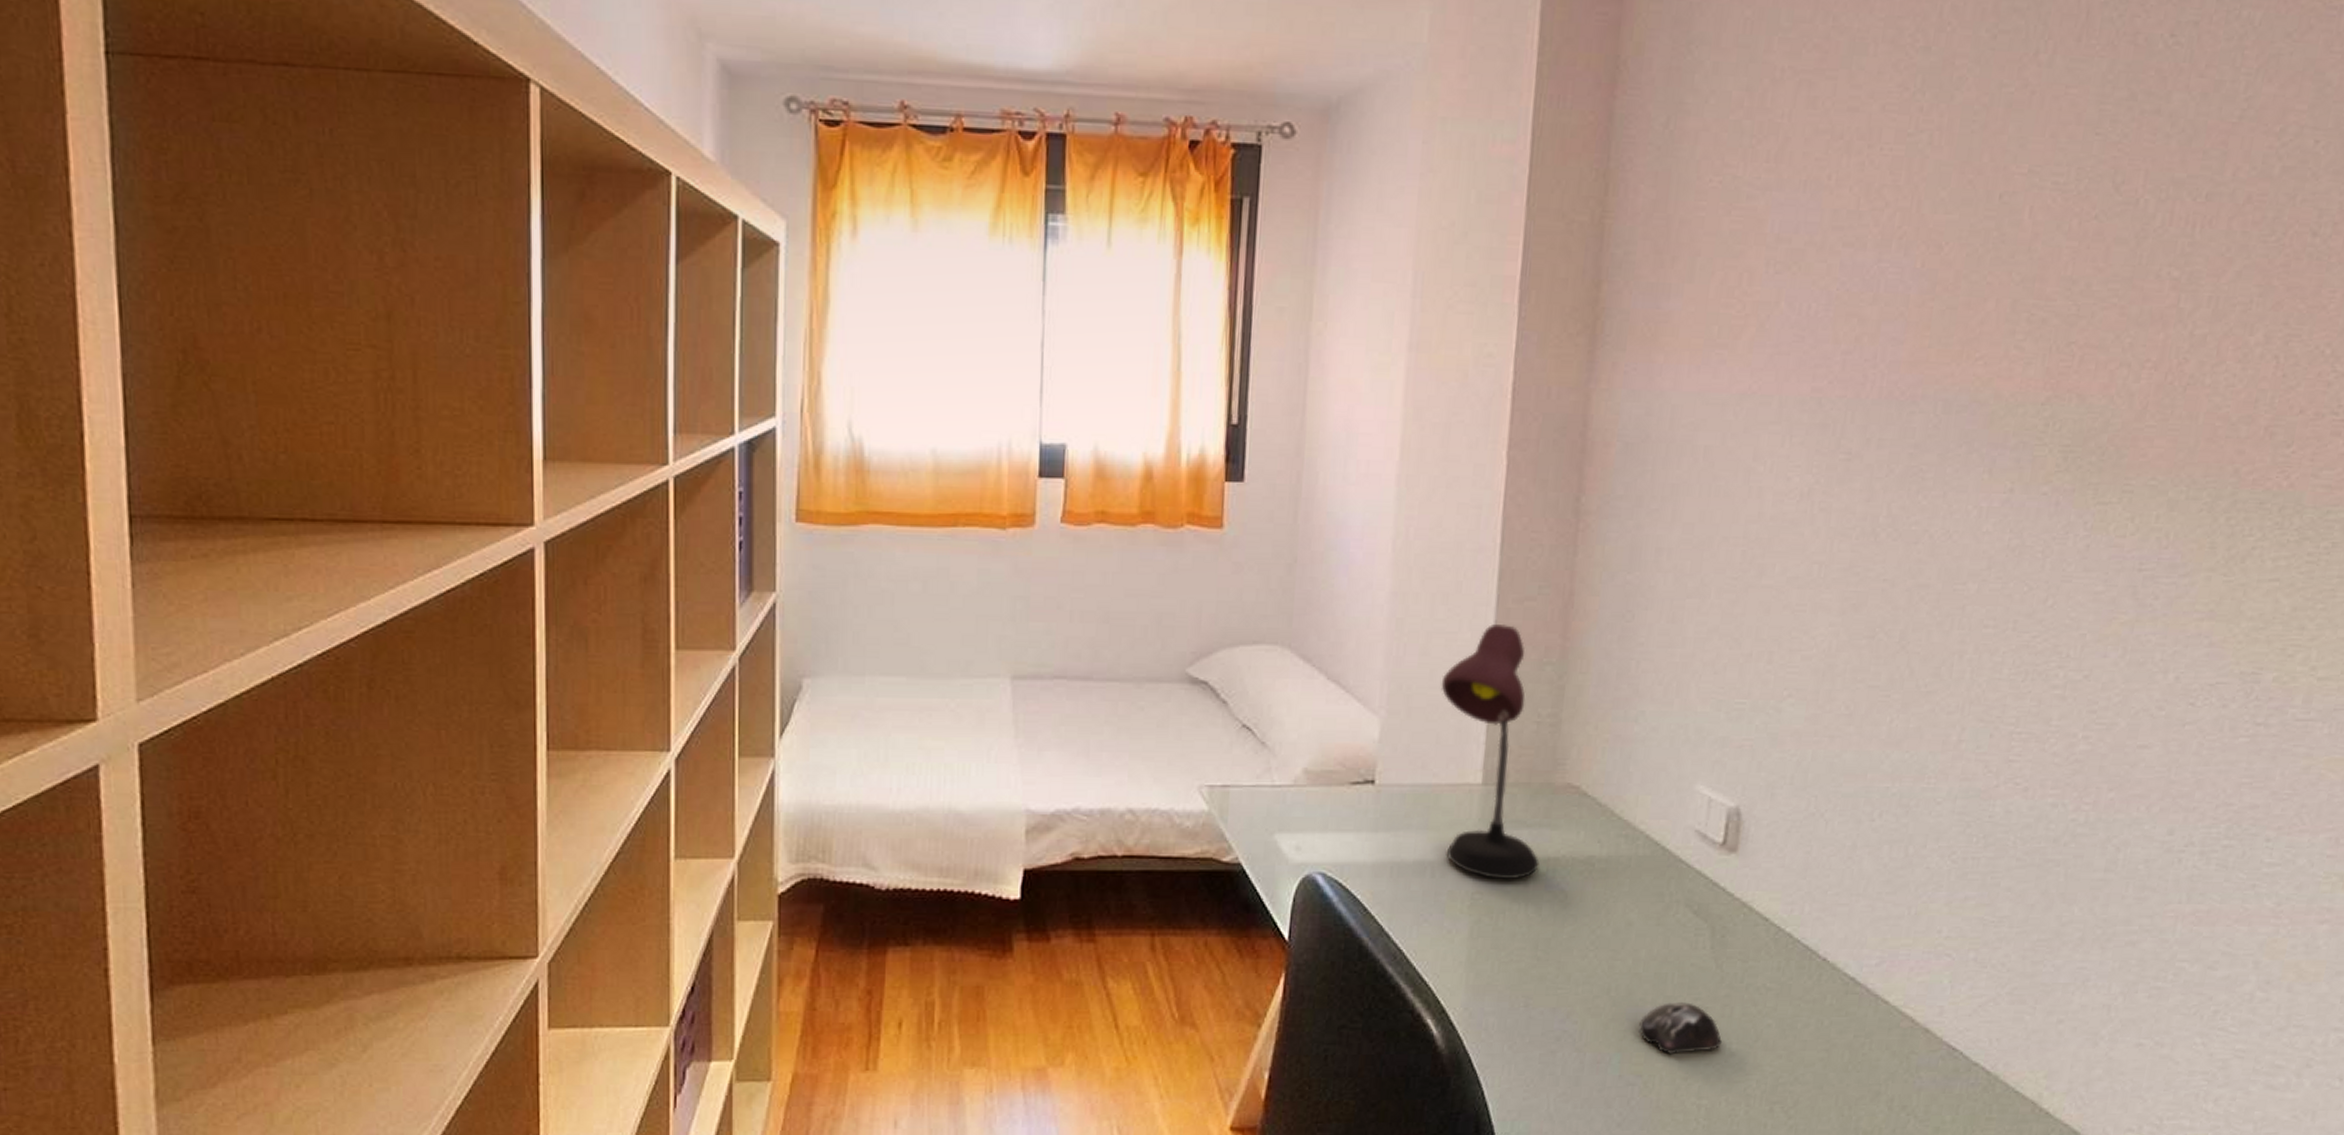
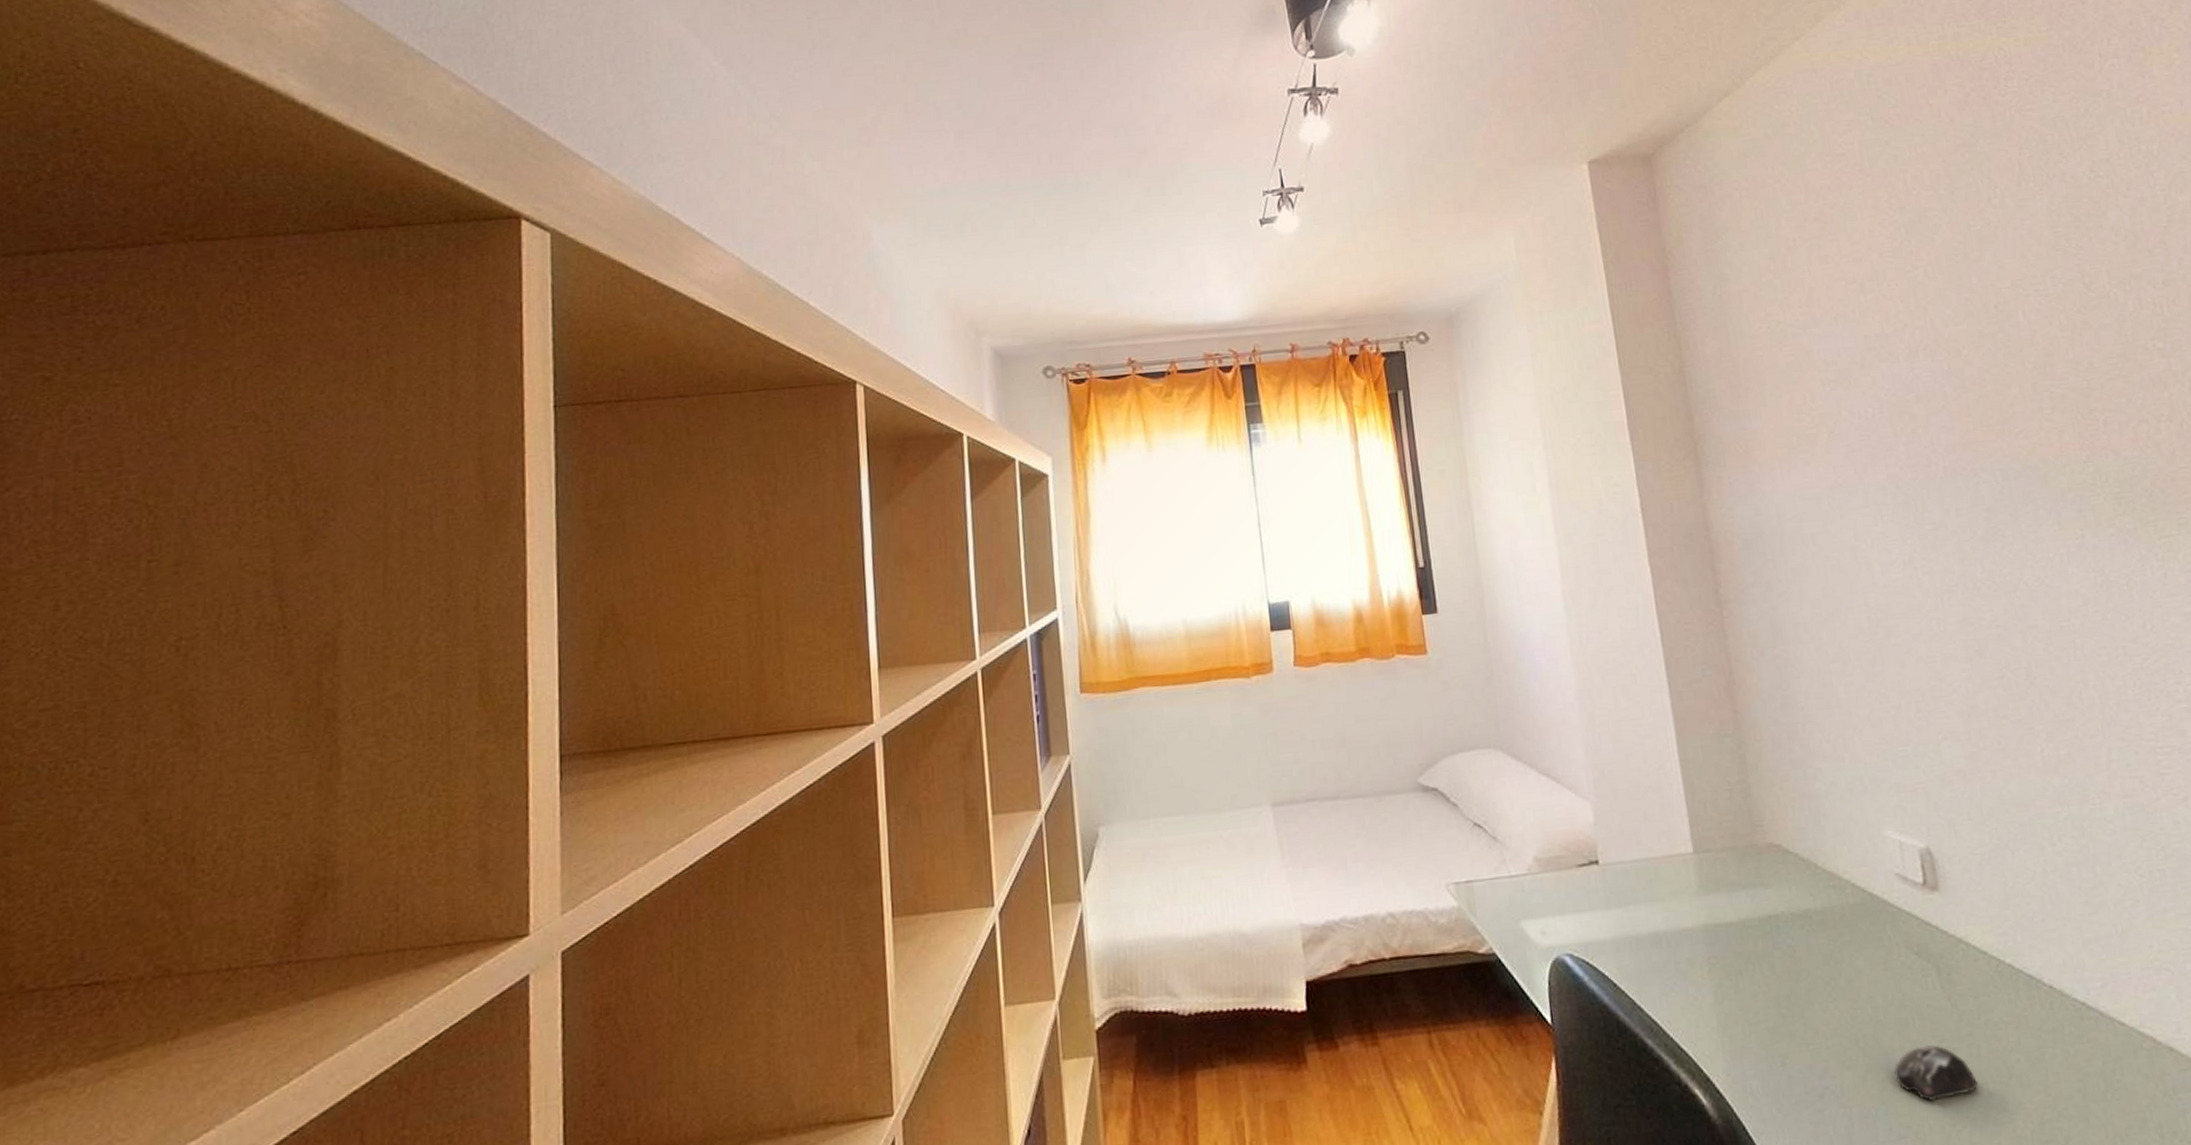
desk lamp: present [1440,624,1540,880] -> none [1637,706,1762,942]

